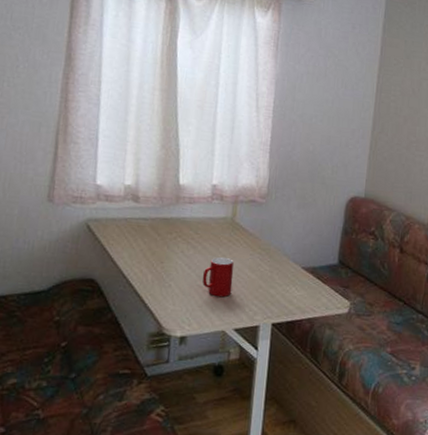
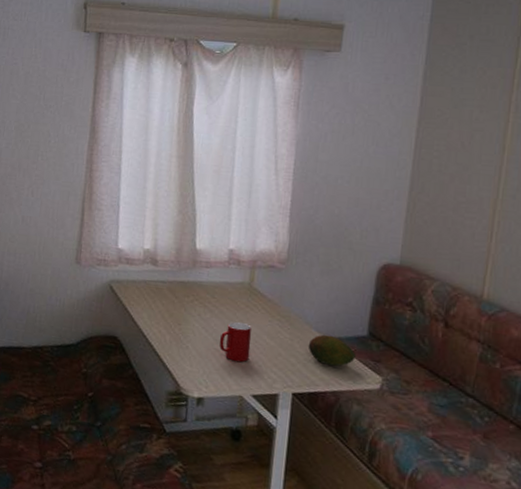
fruit: none [286,265,328,295] -> present [308,334,356,367]

